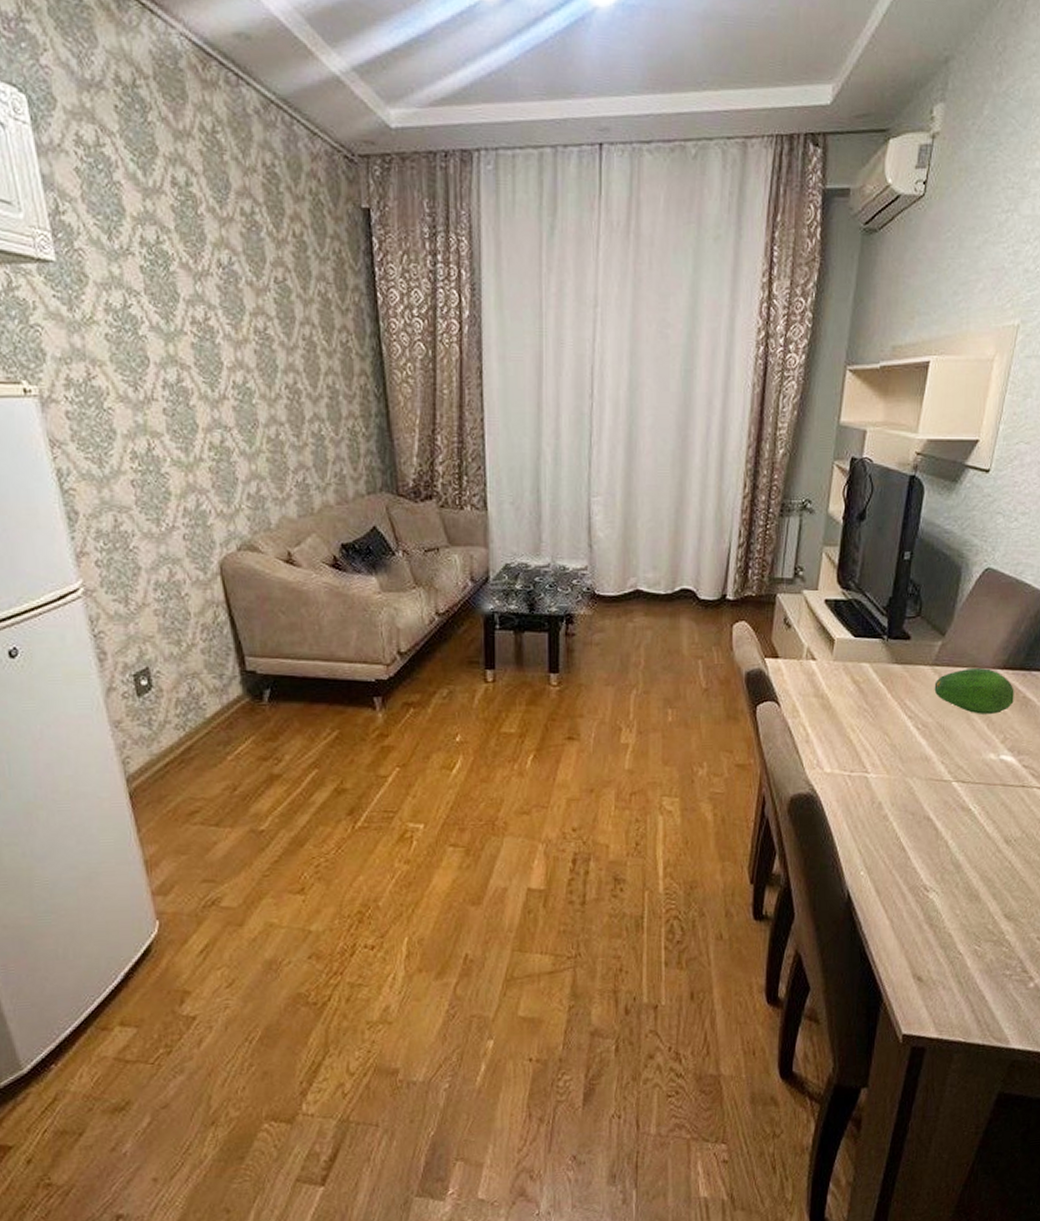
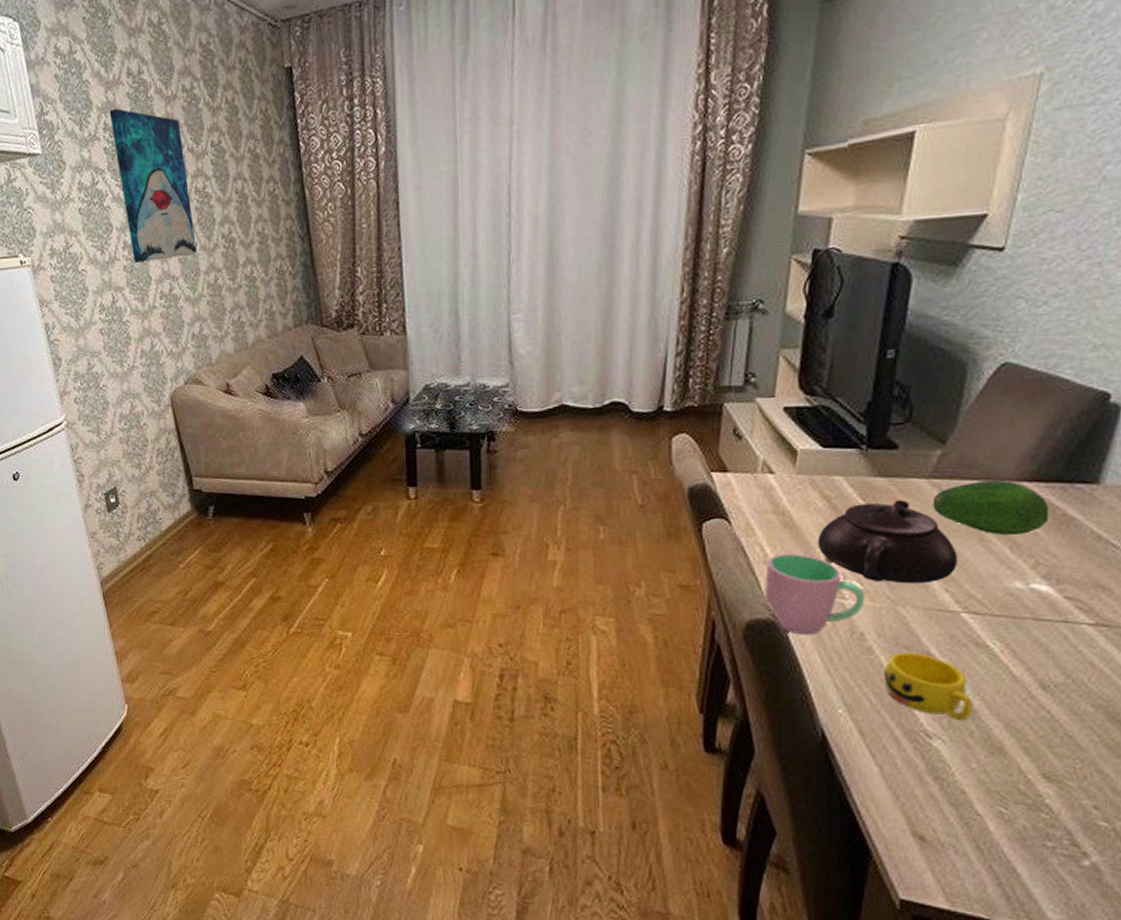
wall art: none [147,222,255,406] -> present [109,109,197,263]
cup: none [806,733,884,807] -> present [765,554,866,635]
teapot: none [848,684,951,758] -> present [817,500,957,584]
cup: none [895,817,958,875] -> present [884,652,972,721]

